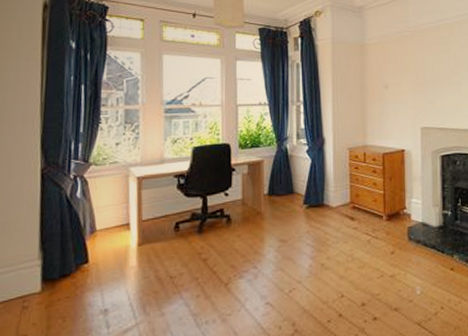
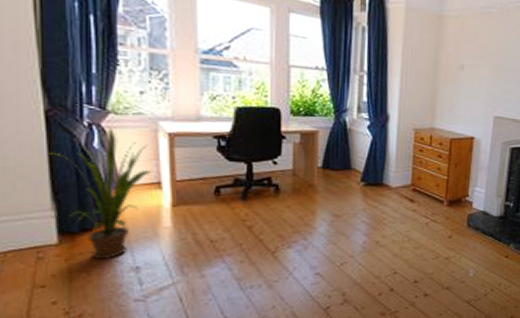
house plant: none [41,178,123,305] -> present [48,127,152,260]

